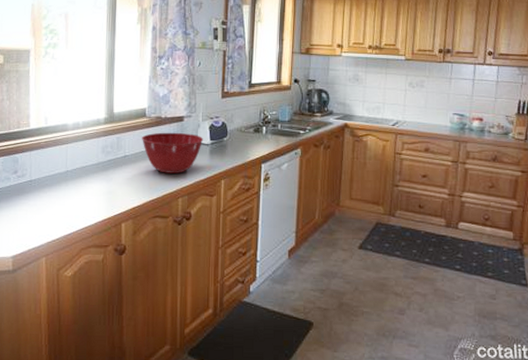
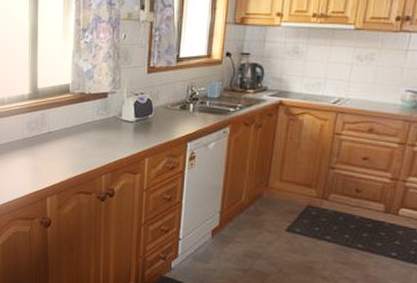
mixing bowl: present [141,132,204,173] -> none [65,108,128,151]

